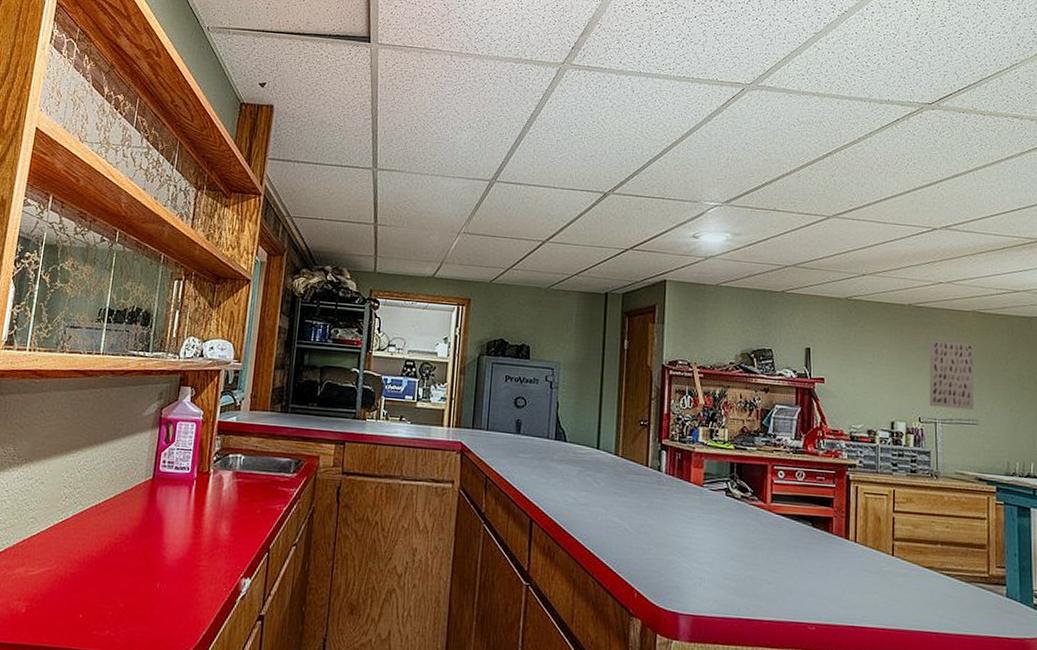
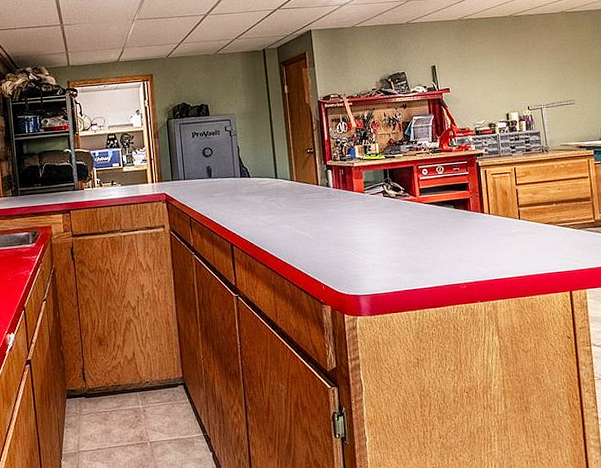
wall art: present [929,339,974,410] -> none [529,38,570,96]

